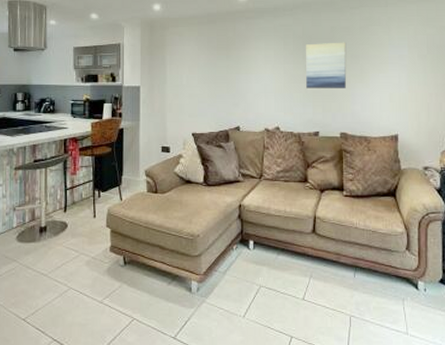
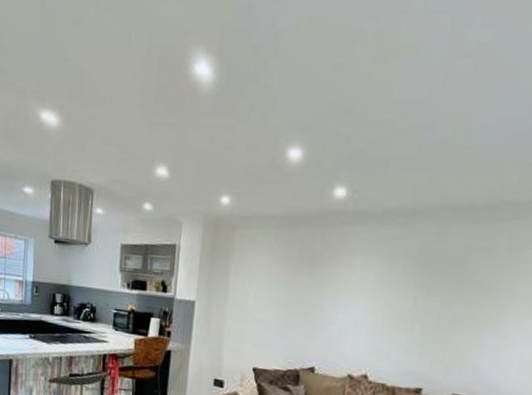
wall art: present [306,42,347,88] -> none [413,267,483,335]

